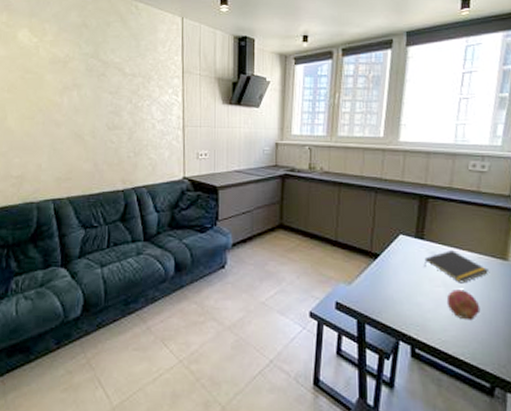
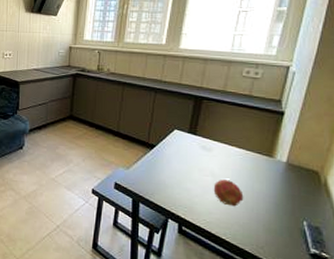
notepad: present [423,250,488,284] -> none [194,146,254,175]

